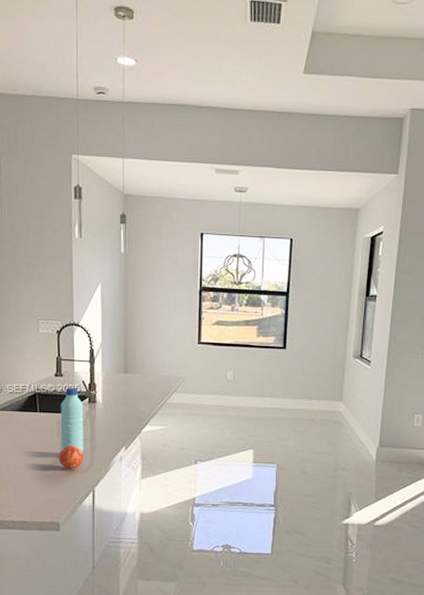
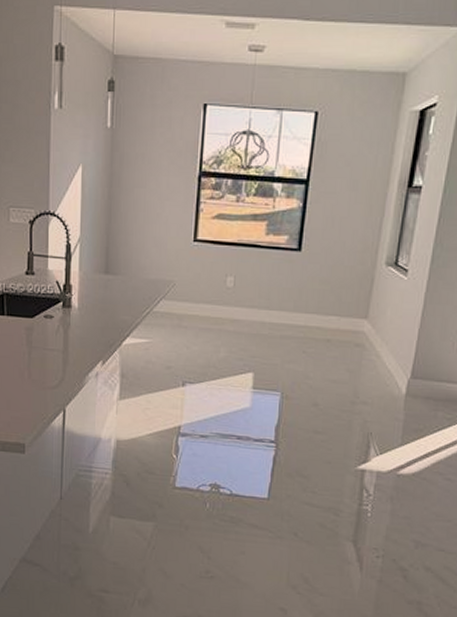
apple: present [59,445,84,469] -> none [27,356,55,384]
water bottle: present [60,387,84,451] -> none [29,288,57,364]

